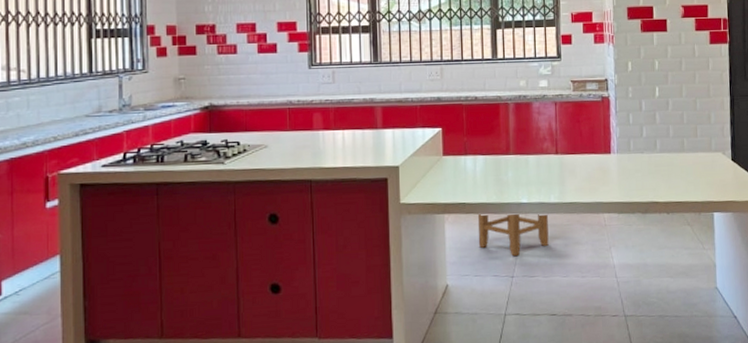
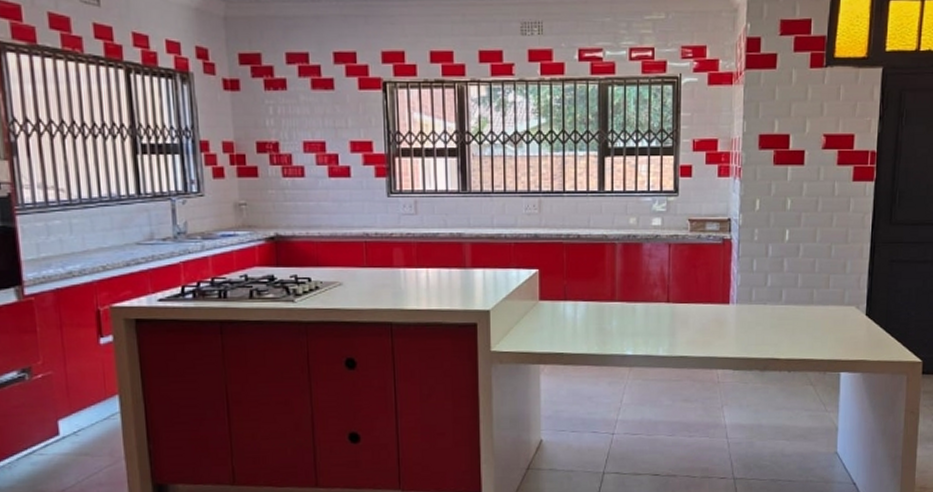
stool: present [477,214,549,256] -> none [576,366,655,412]

